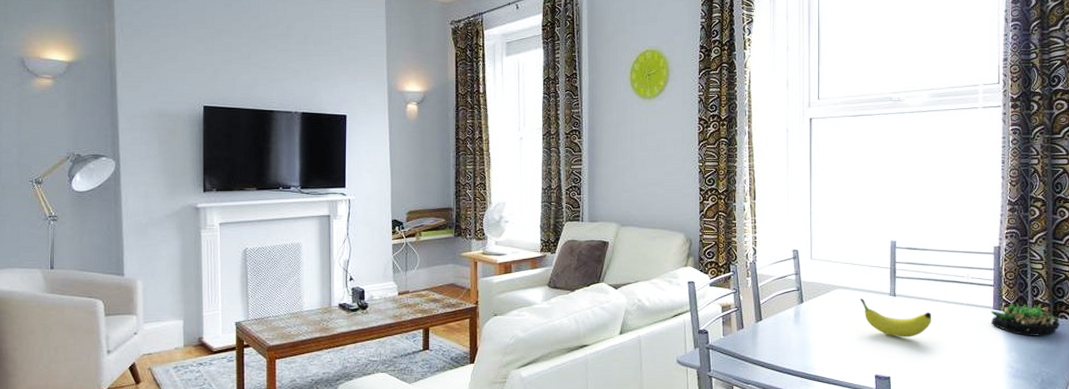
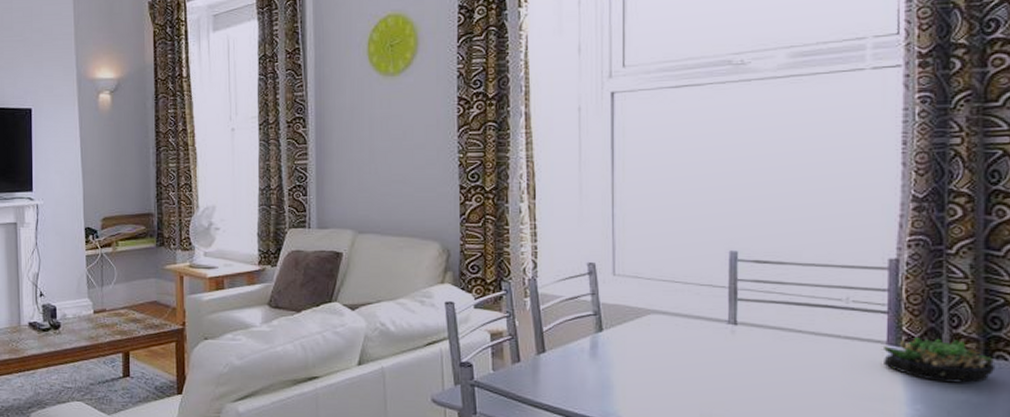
fruit: present [860,298,932,337] -> none [684,327,792,379]

